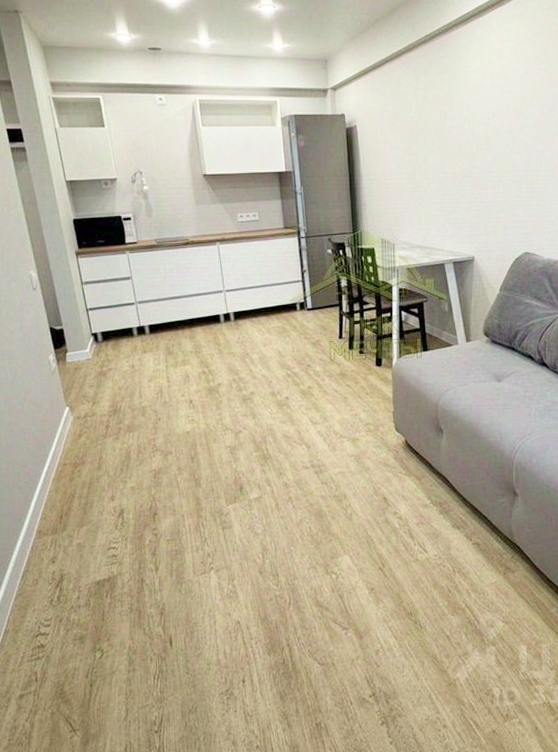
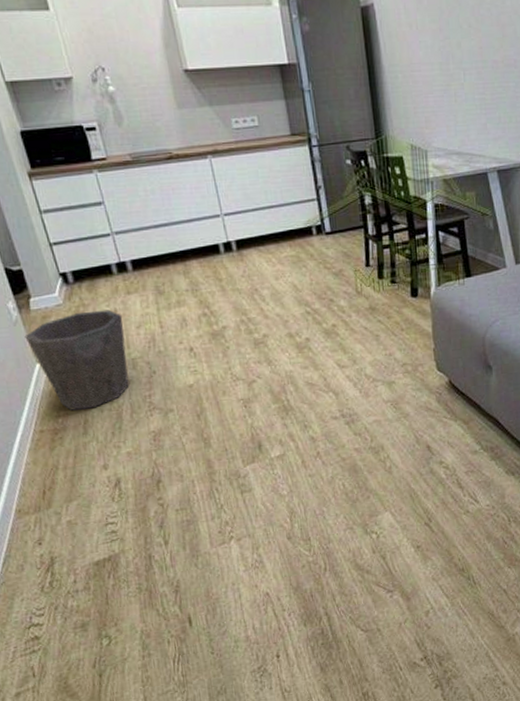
waste bin: none [59,365,139,448] -> present [25,309,130,411]

